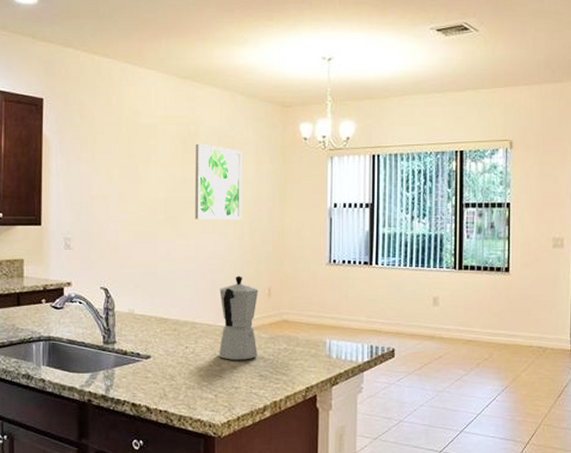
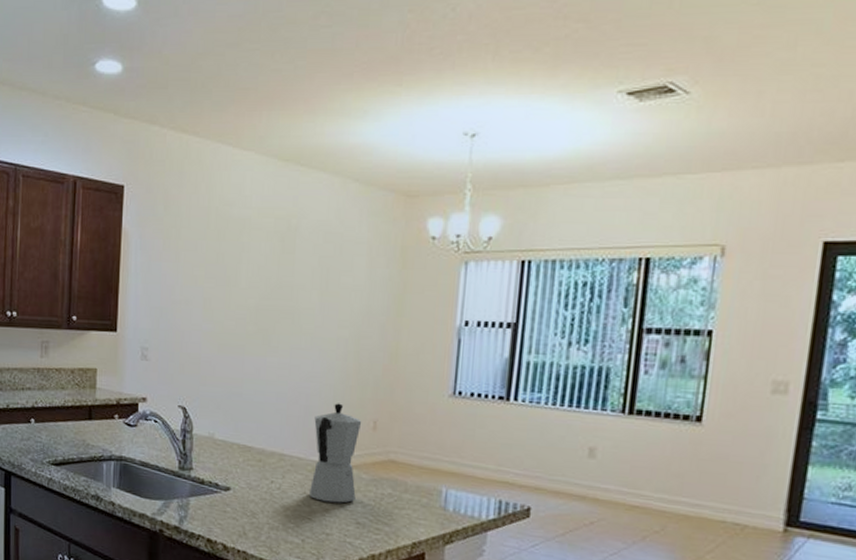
wall art: present [194,143,243,219] -> none [289,241,353,336]

